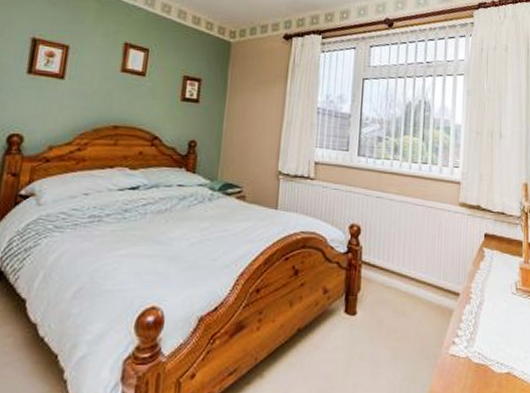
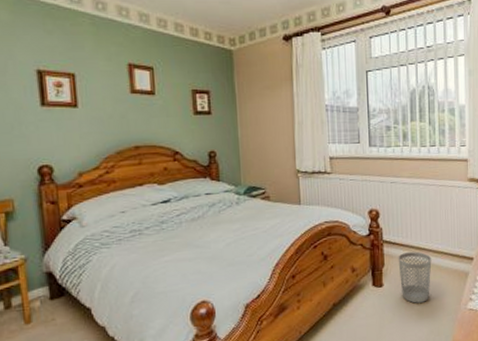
wastebasket: none [376,278,413,340] -> present [398,252,432,303]

